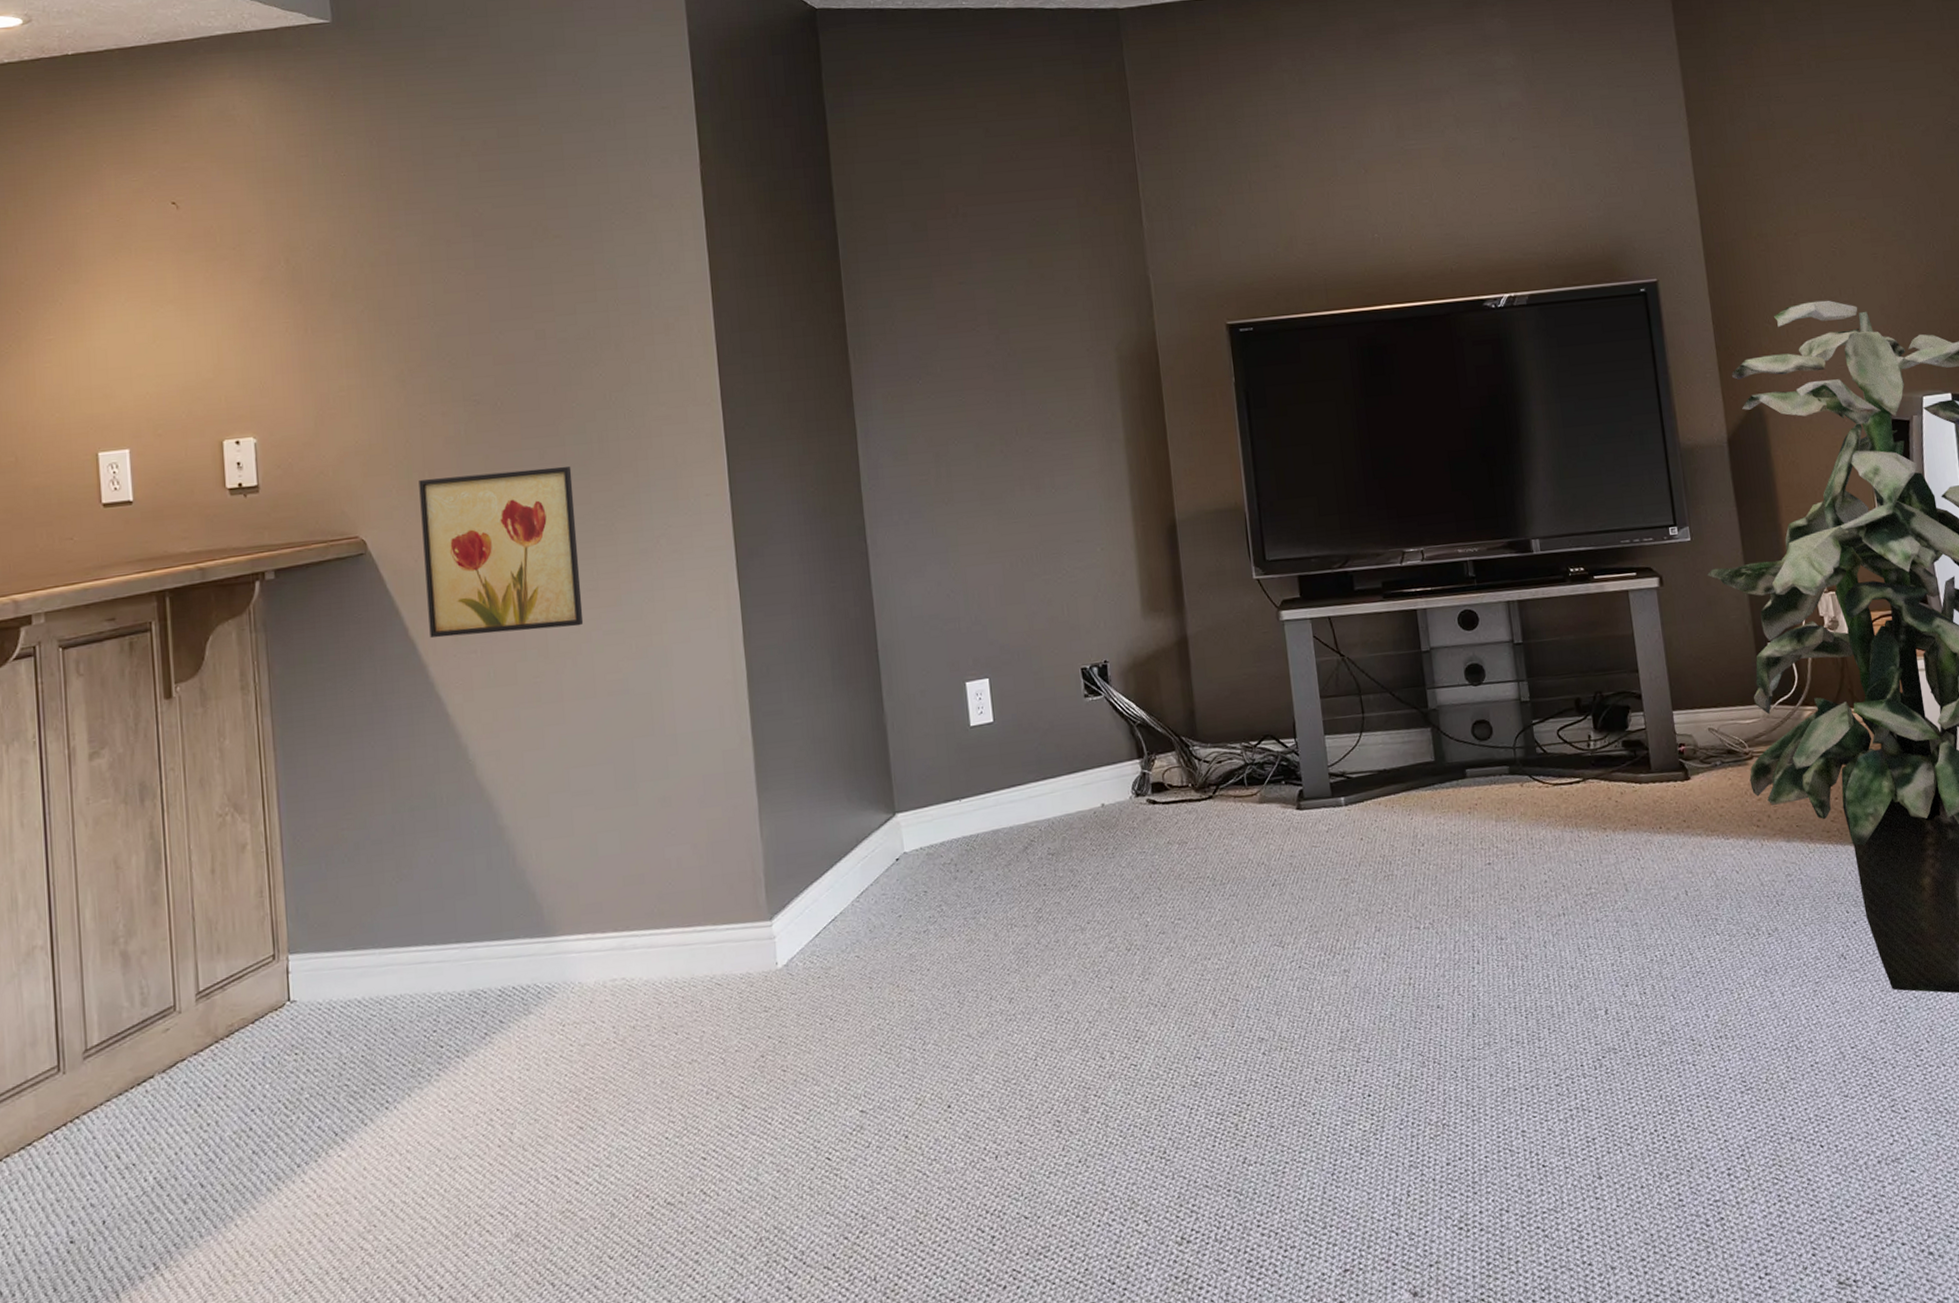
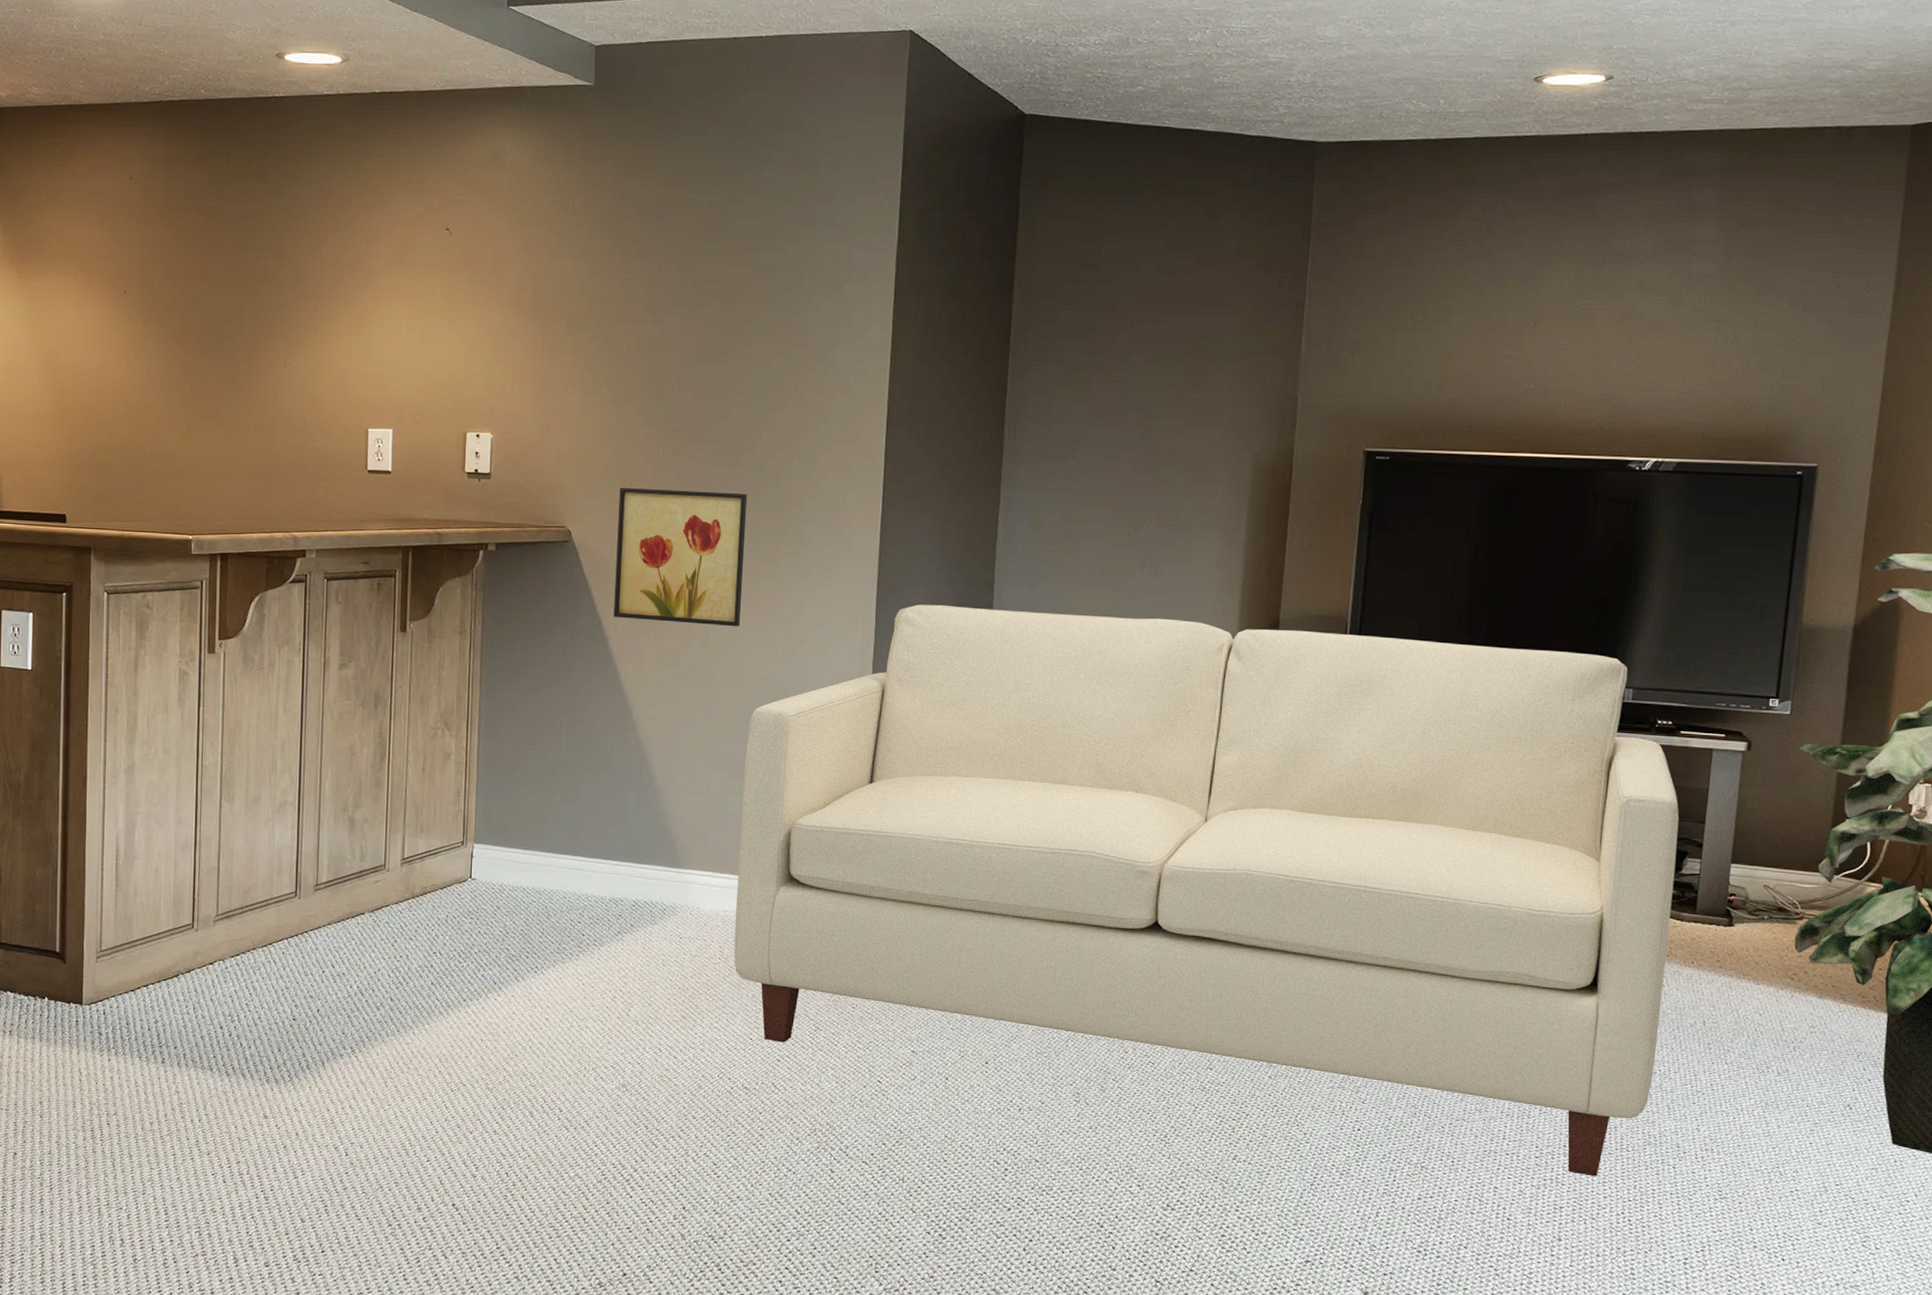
sofa: none [610,507,1653,1135] -> present [734,604,1679,1177]

